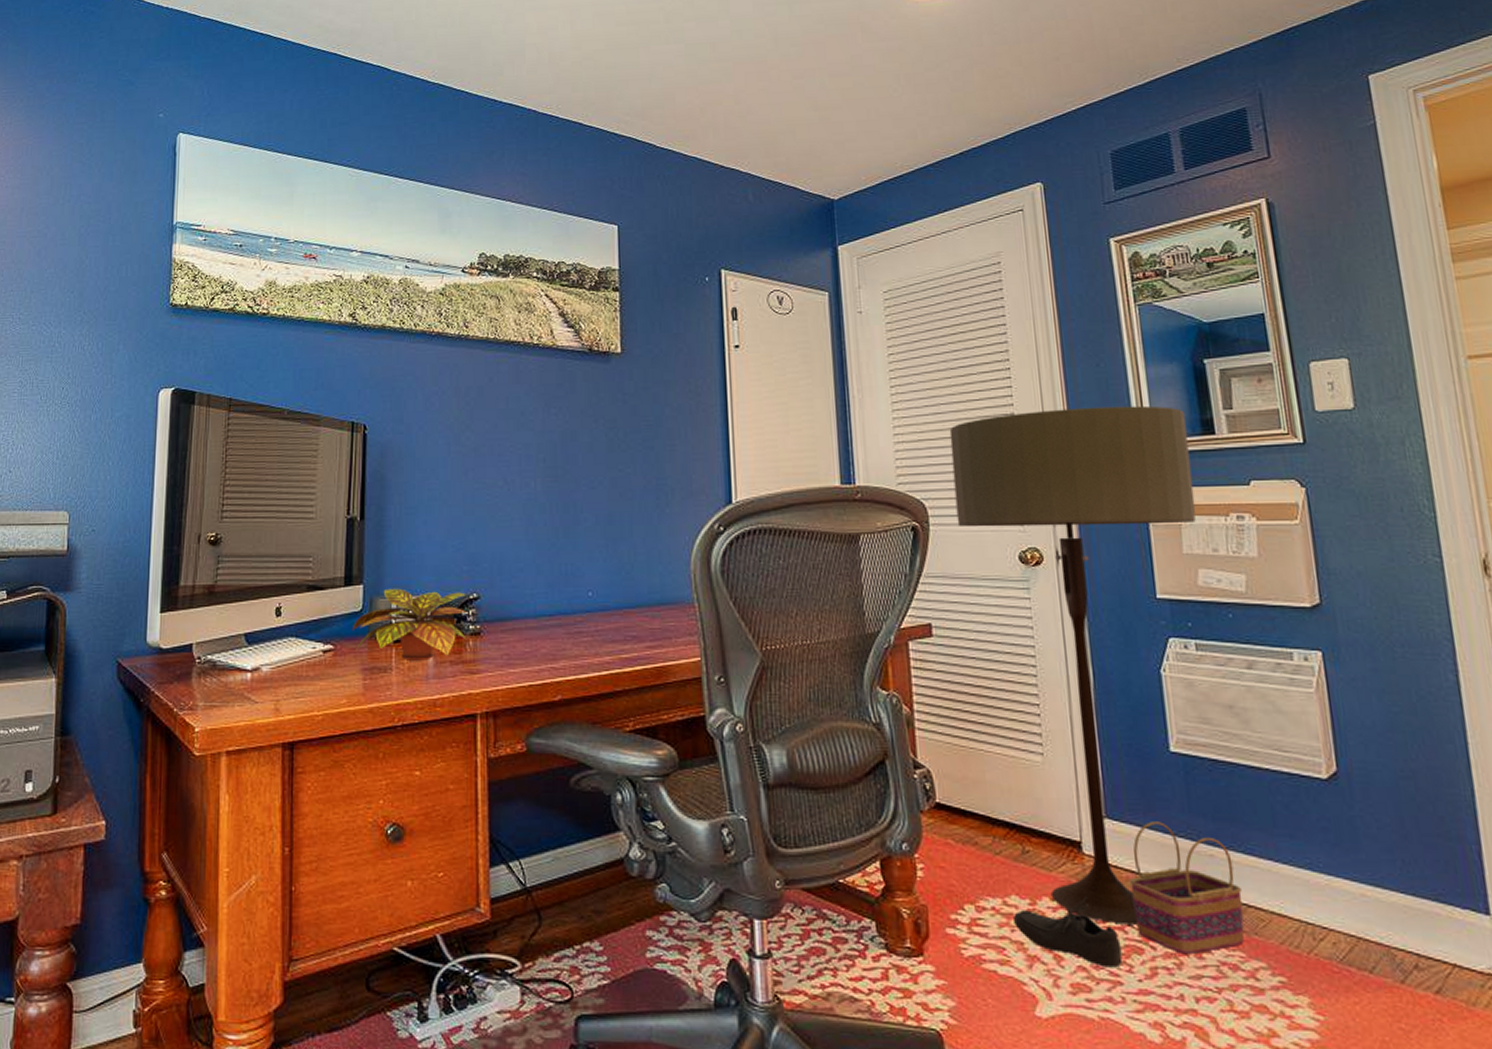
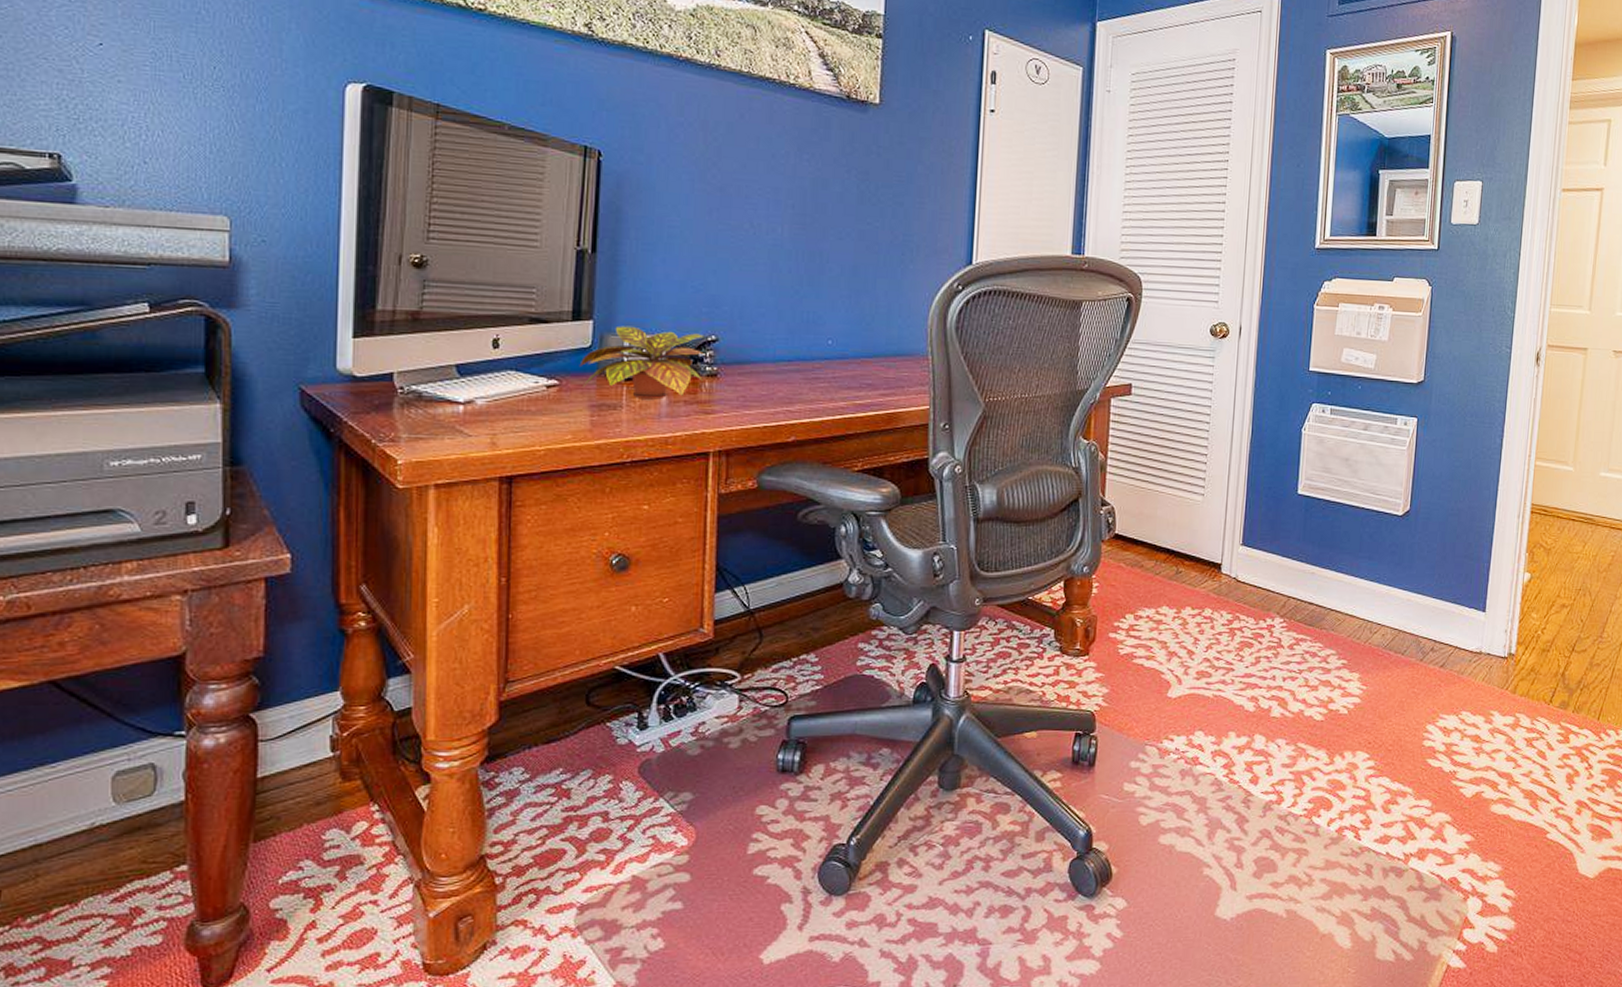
floor lamp: present [949,405,1196,925] -> none [1165,202,1357,626]
arctic: present [1014,897,1123,968] -> none [1162,606,1238,659]
basket: present [1128,822,1245,954] -> none [1251,548,1329,646]

